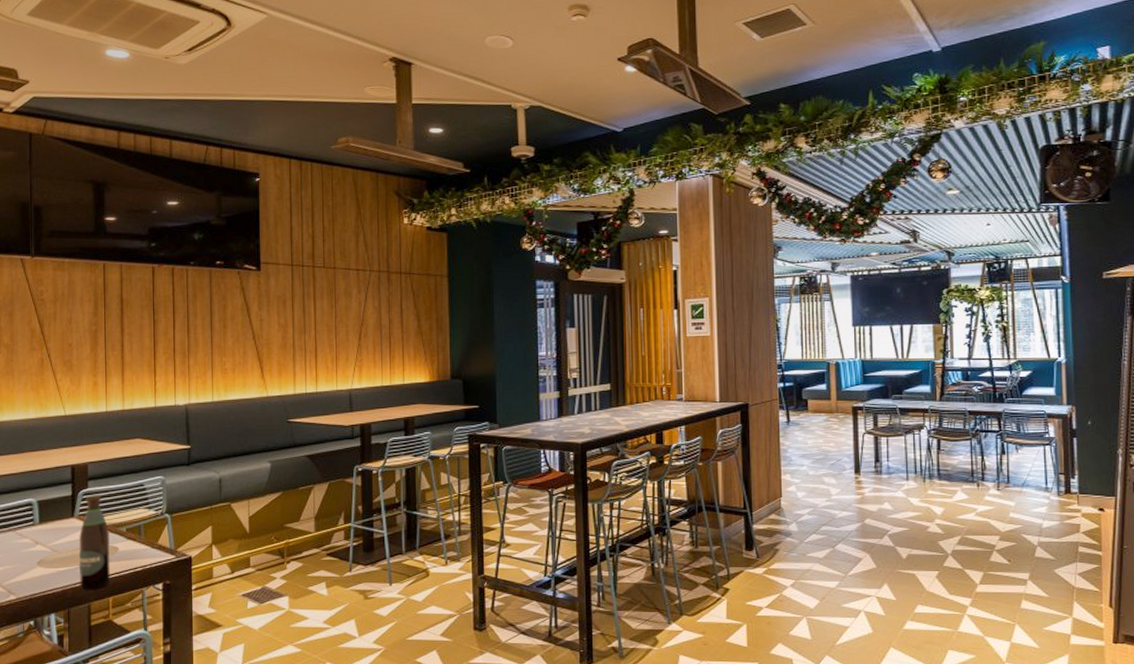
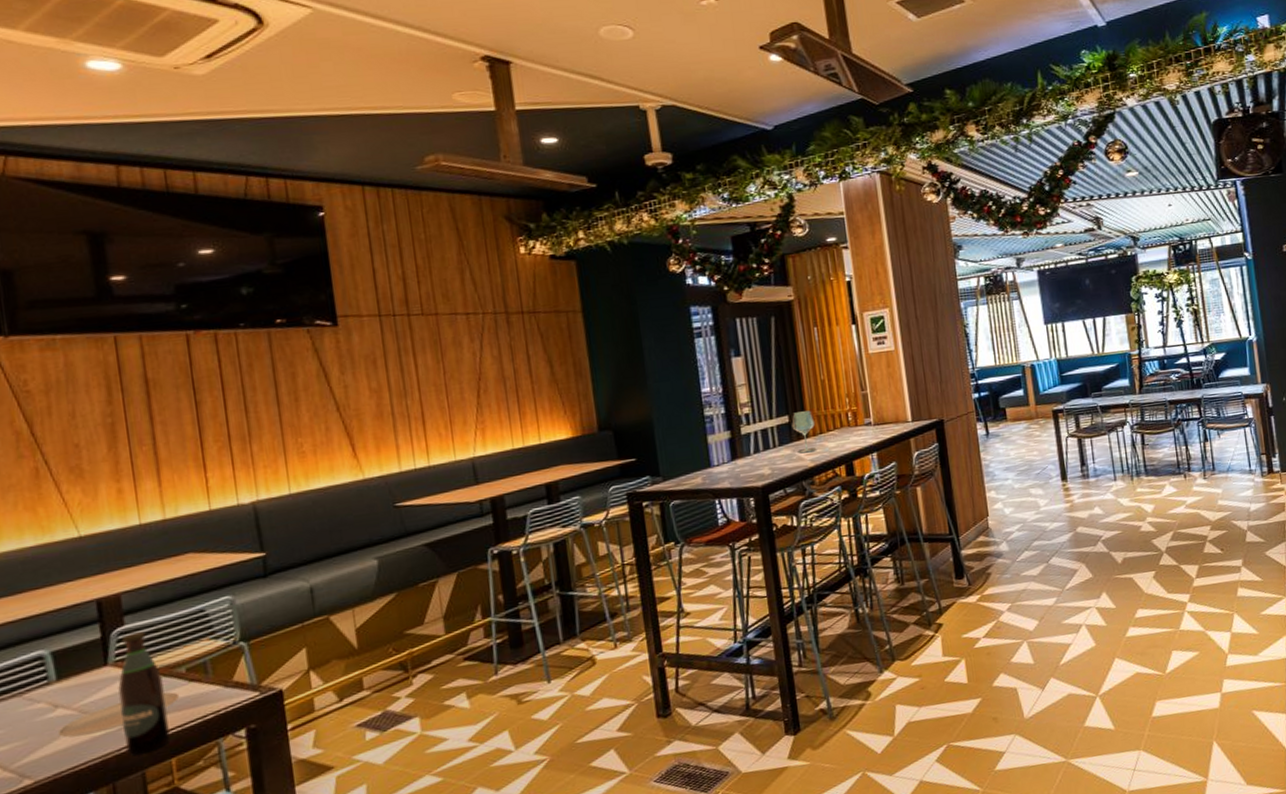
wine glass: none [612,382,633,419] -> present [791,410,816,454]

